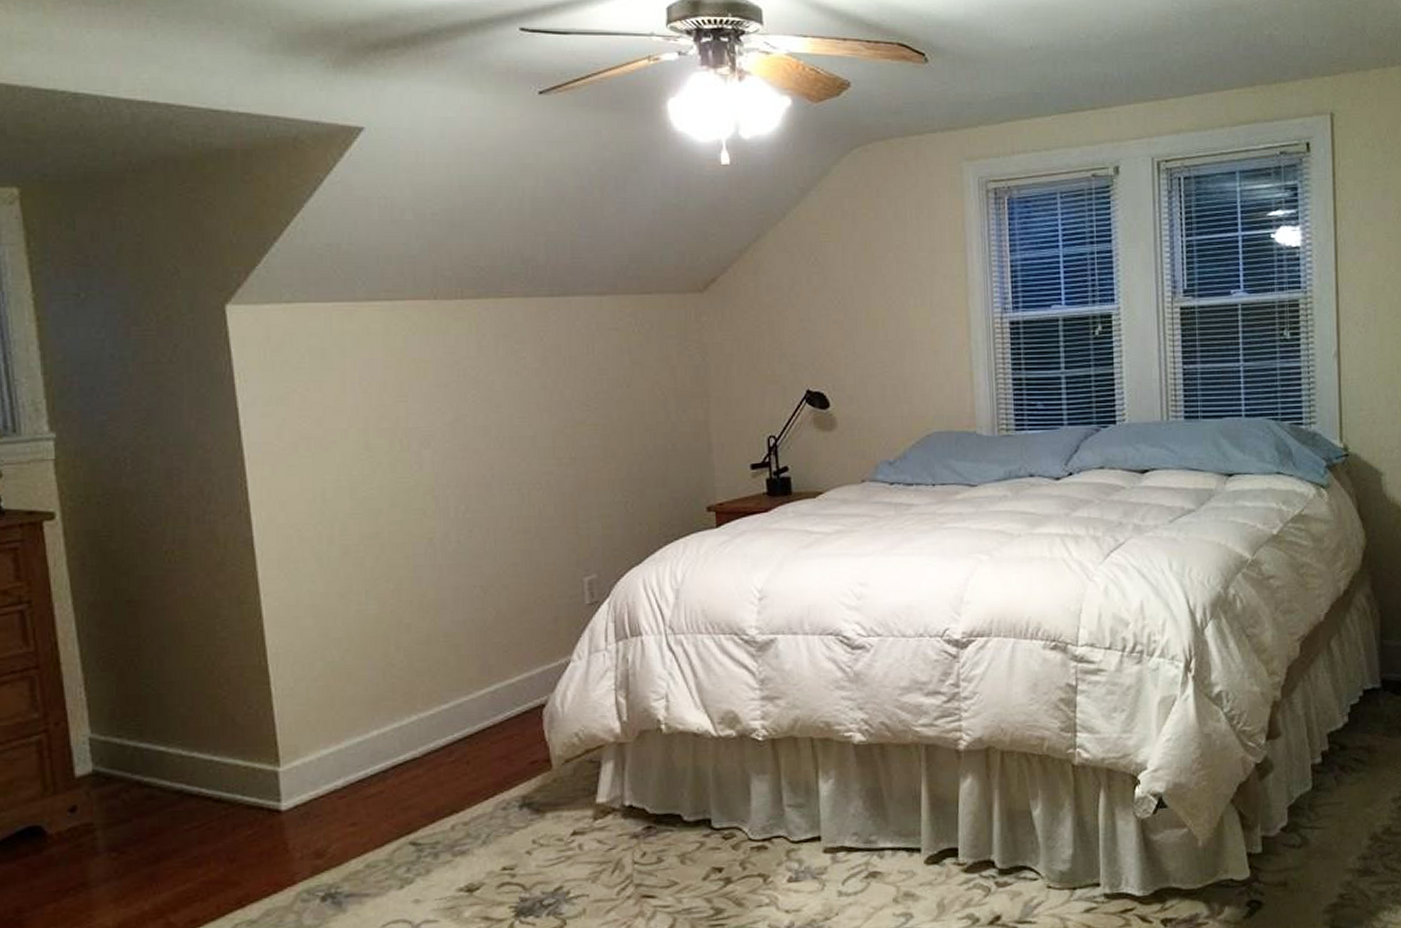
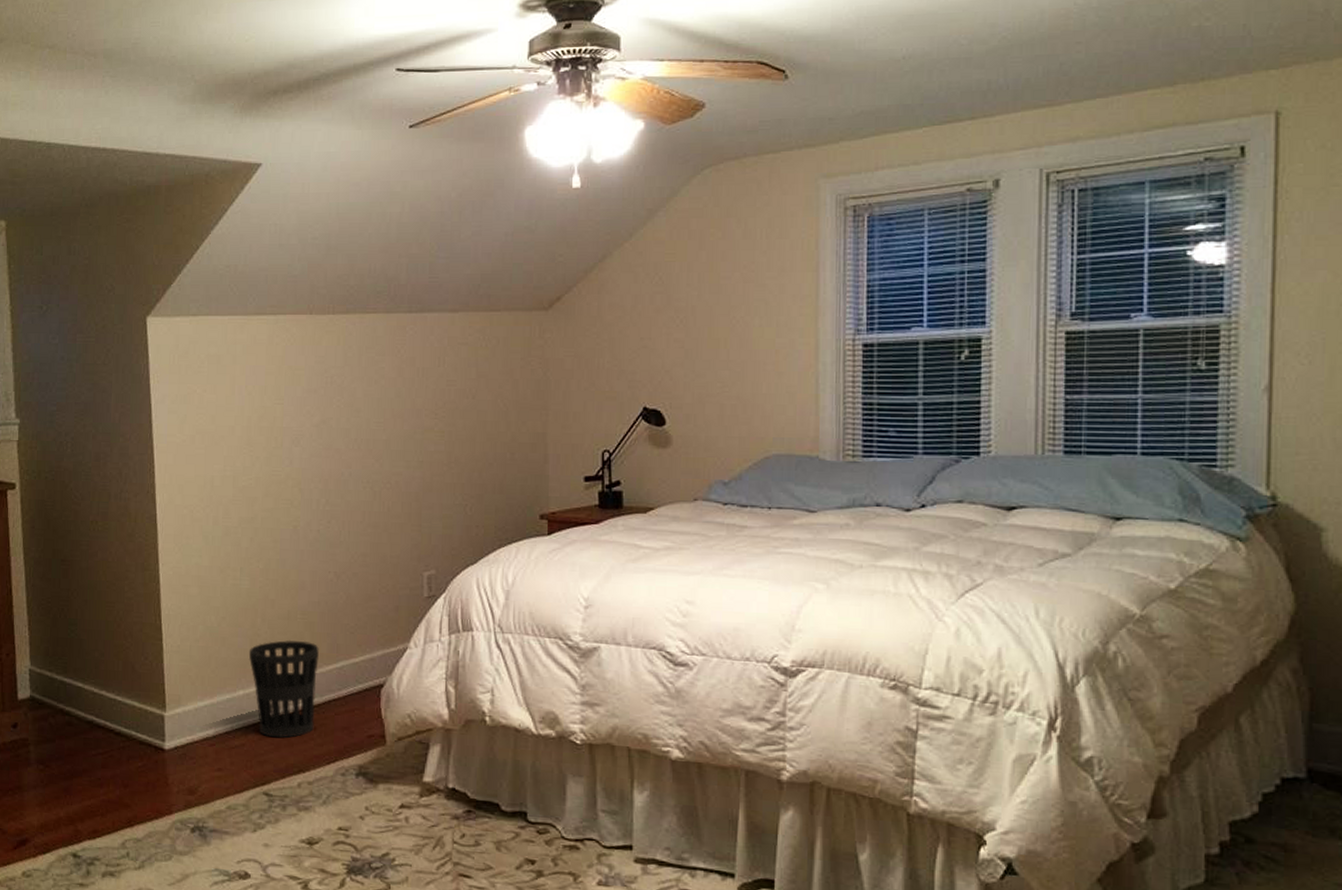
wastebasket: none [381,666,468,779] -> present [248,639,319,738]

